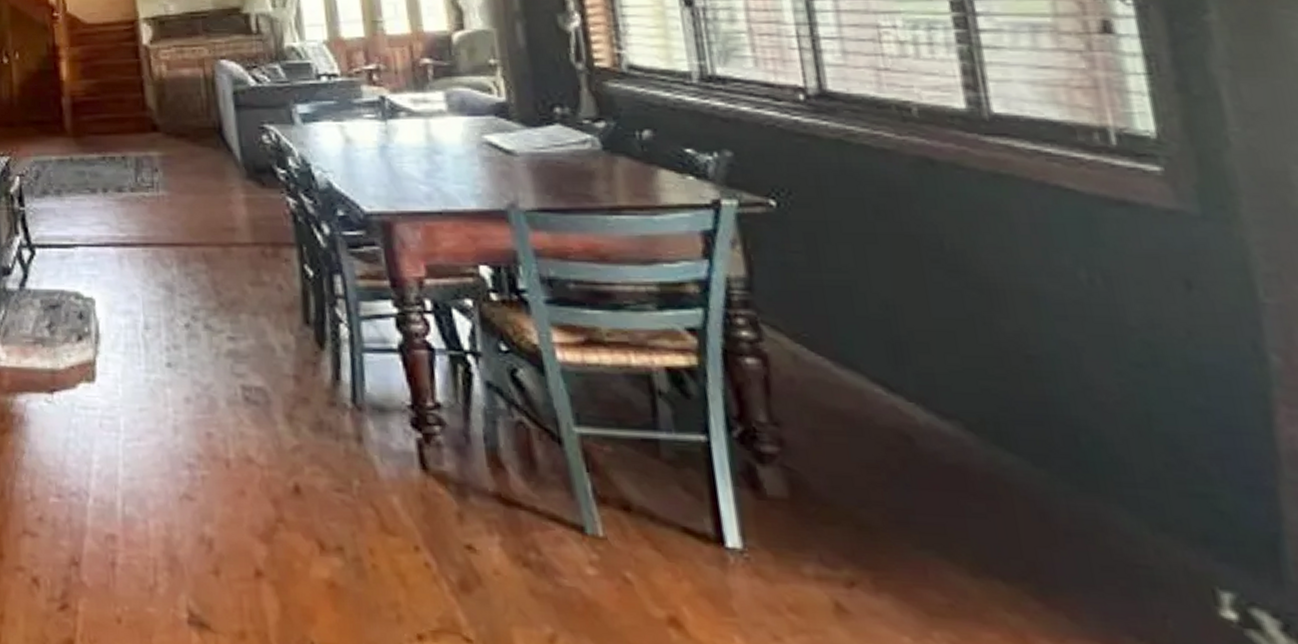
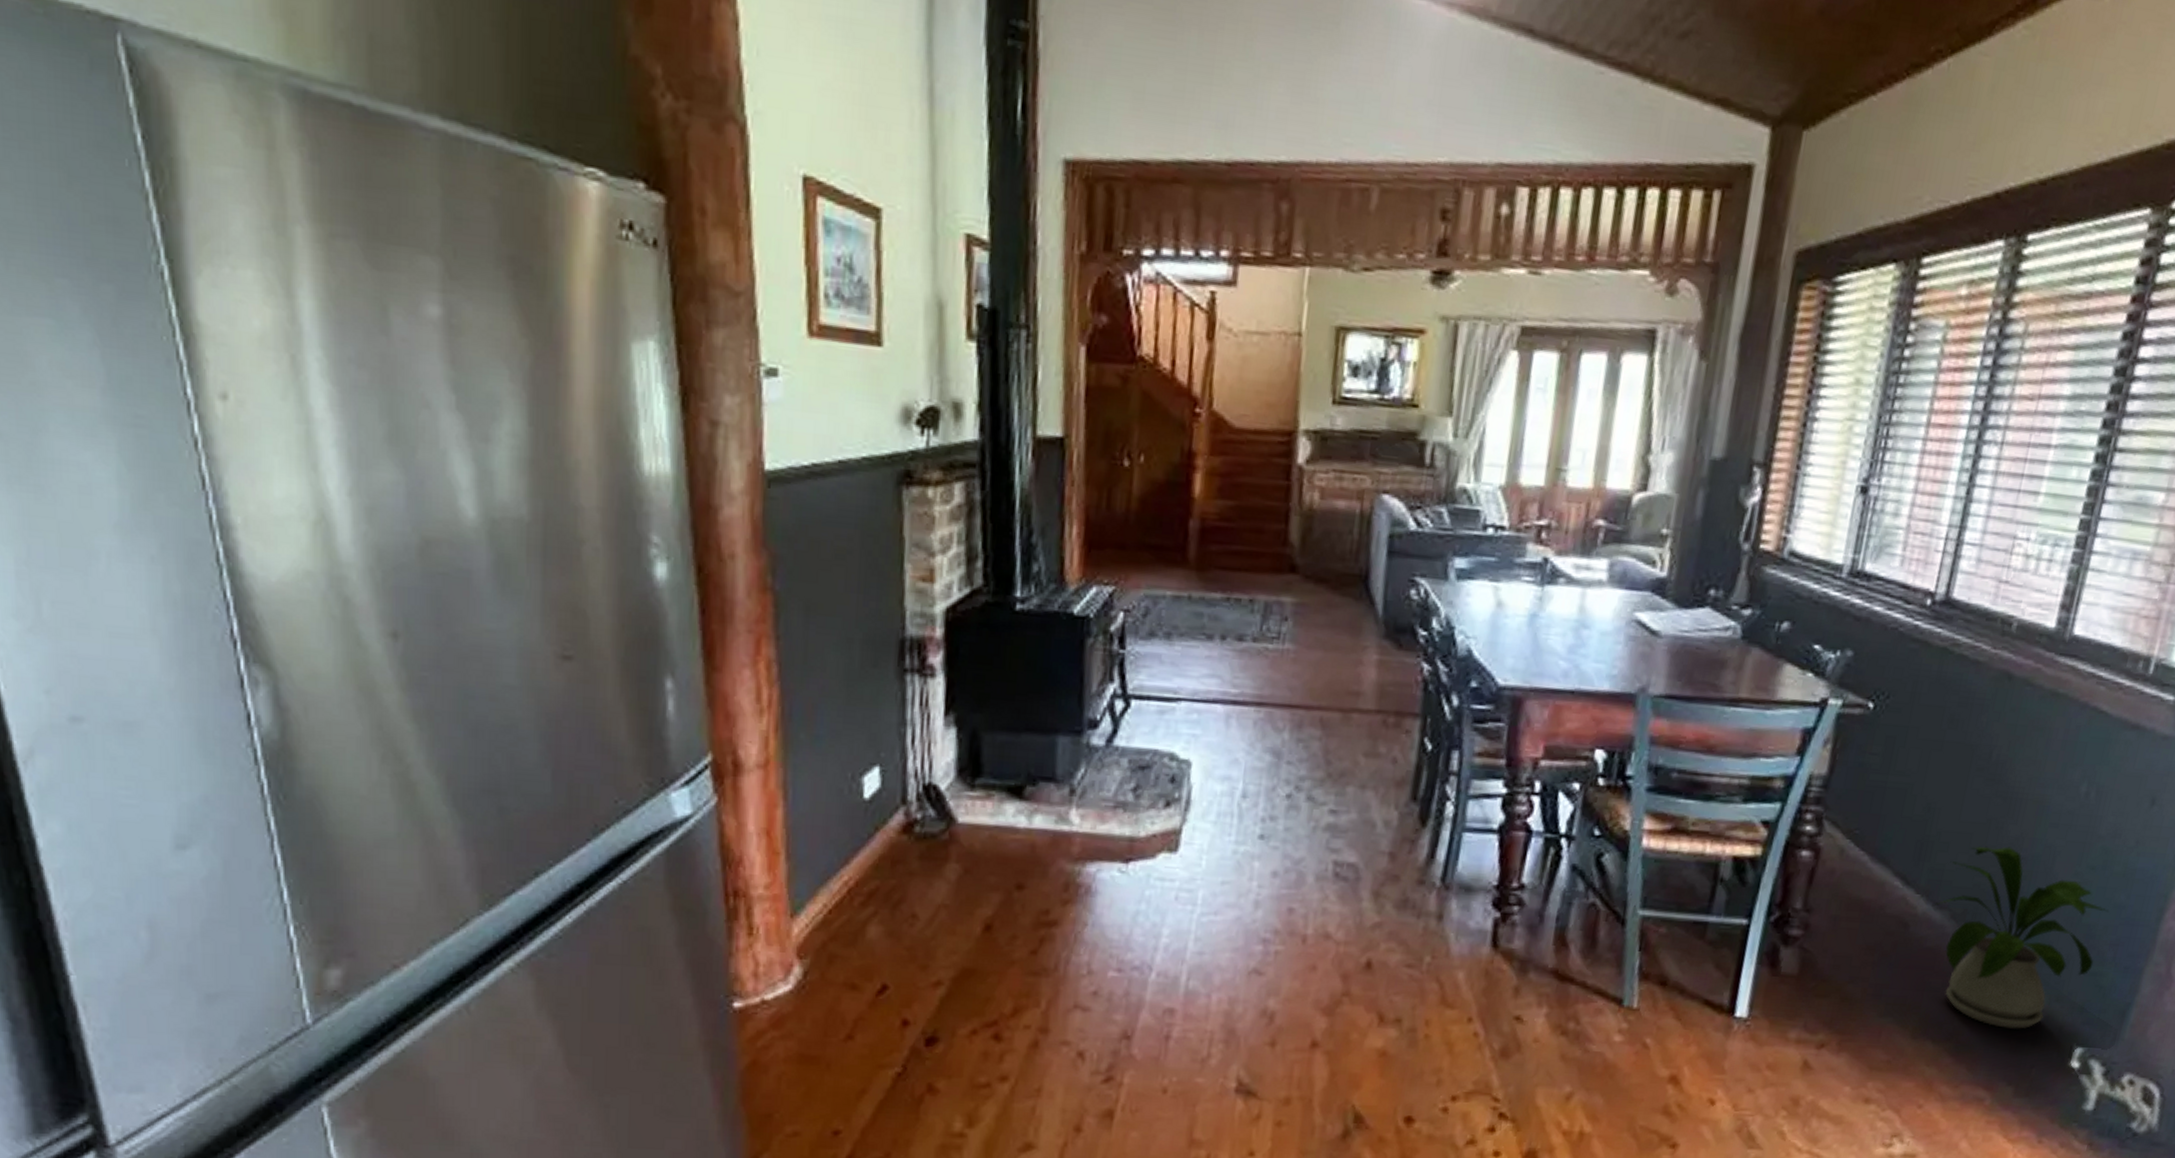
house plant: none [934,344,1197,567] -> present [1932,846,2109,1029]

